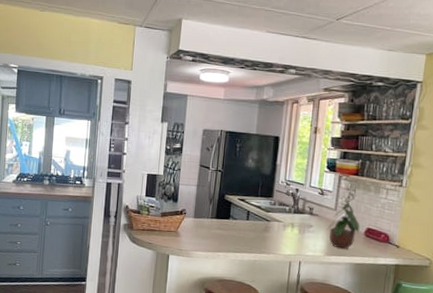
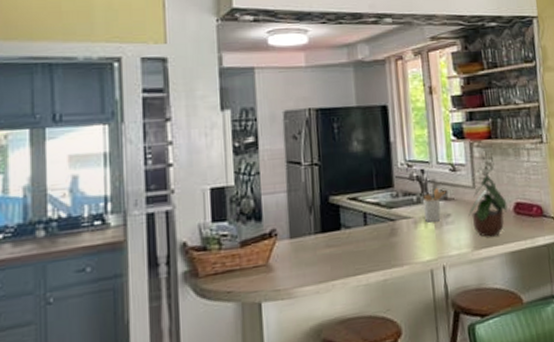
utensil holder: none [292,204,313,229] -> present [422,187,447,223]

